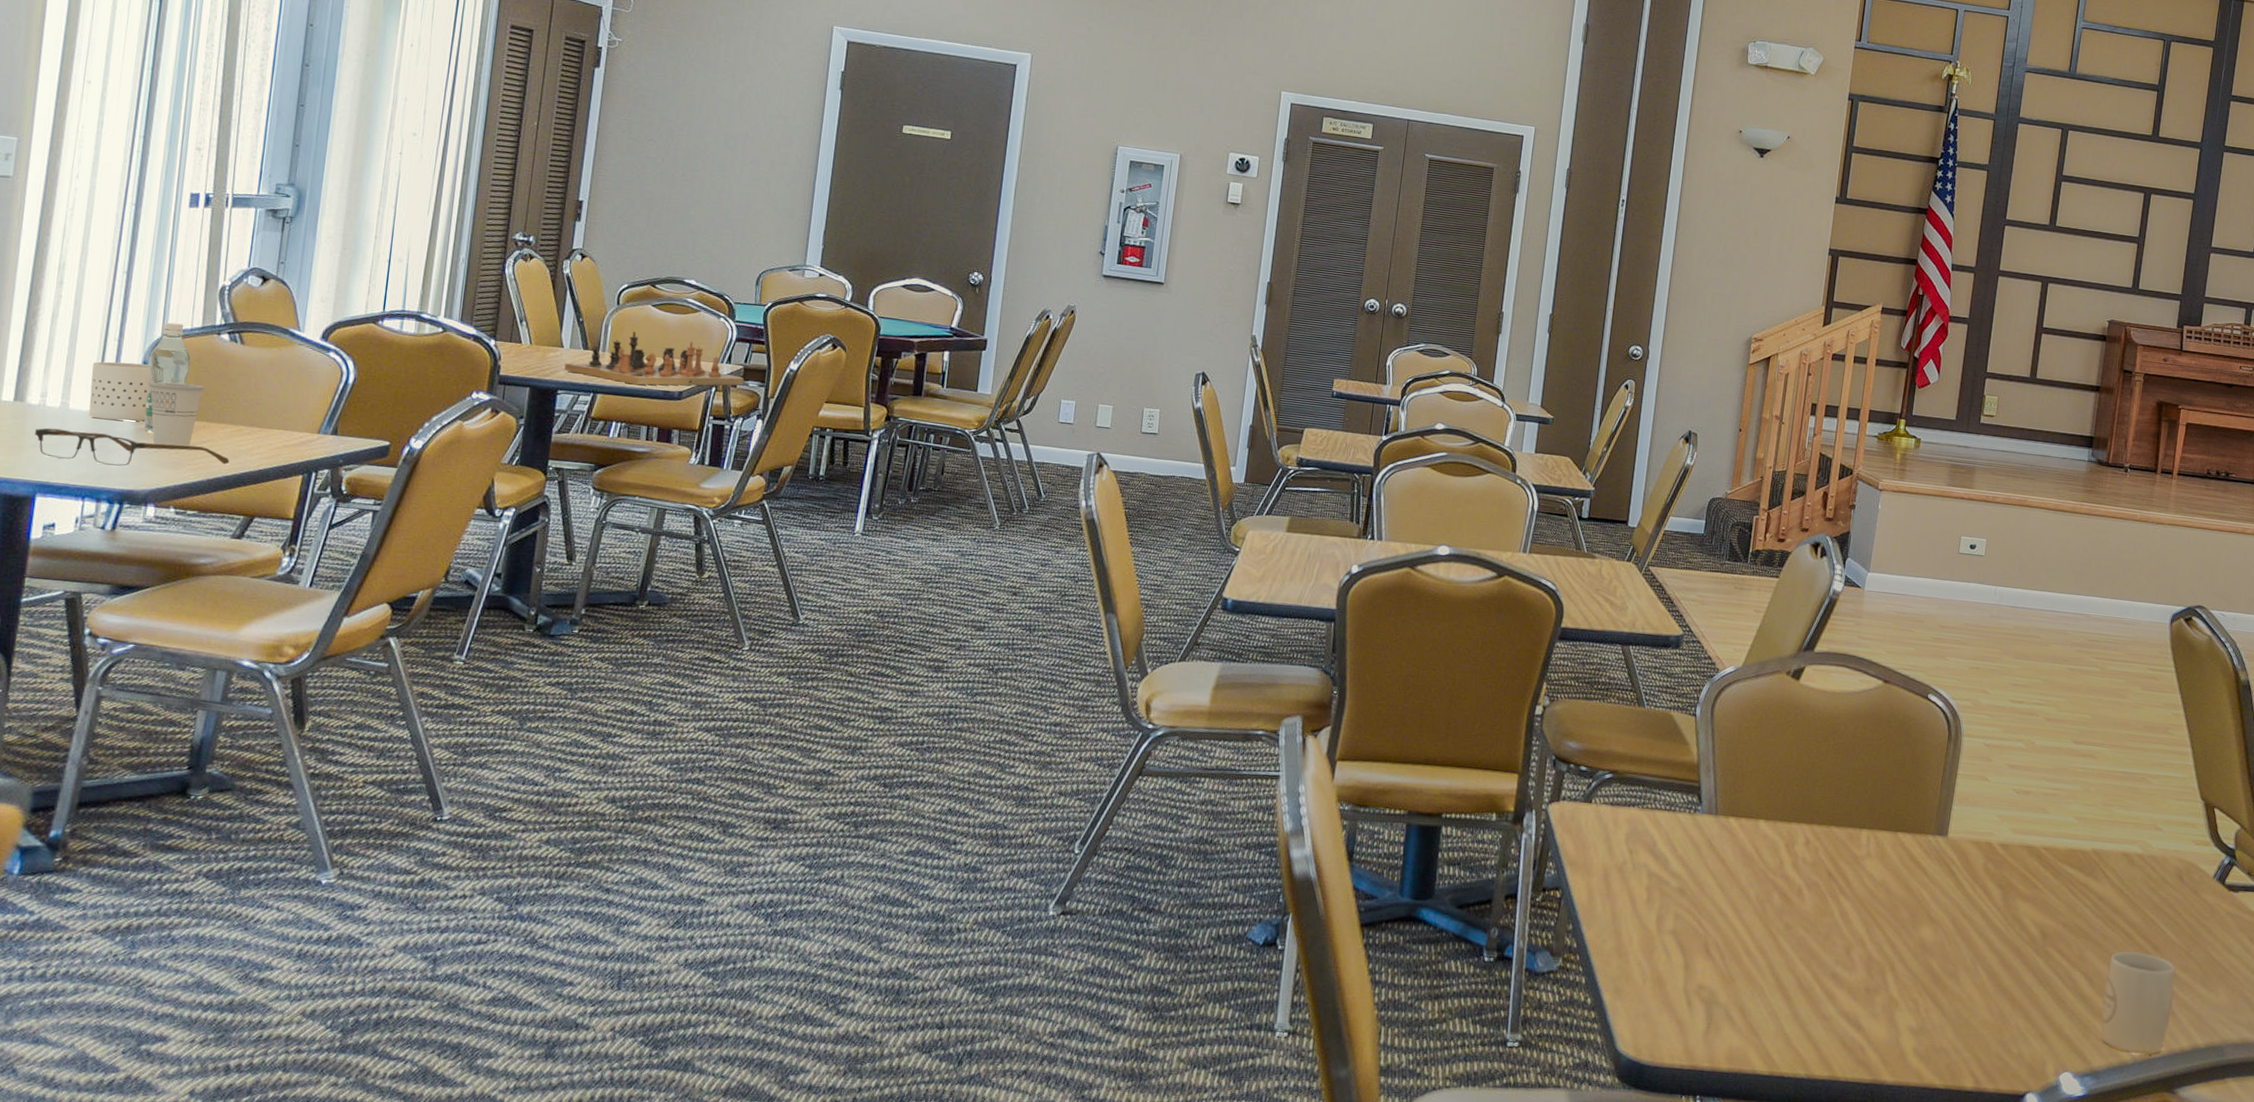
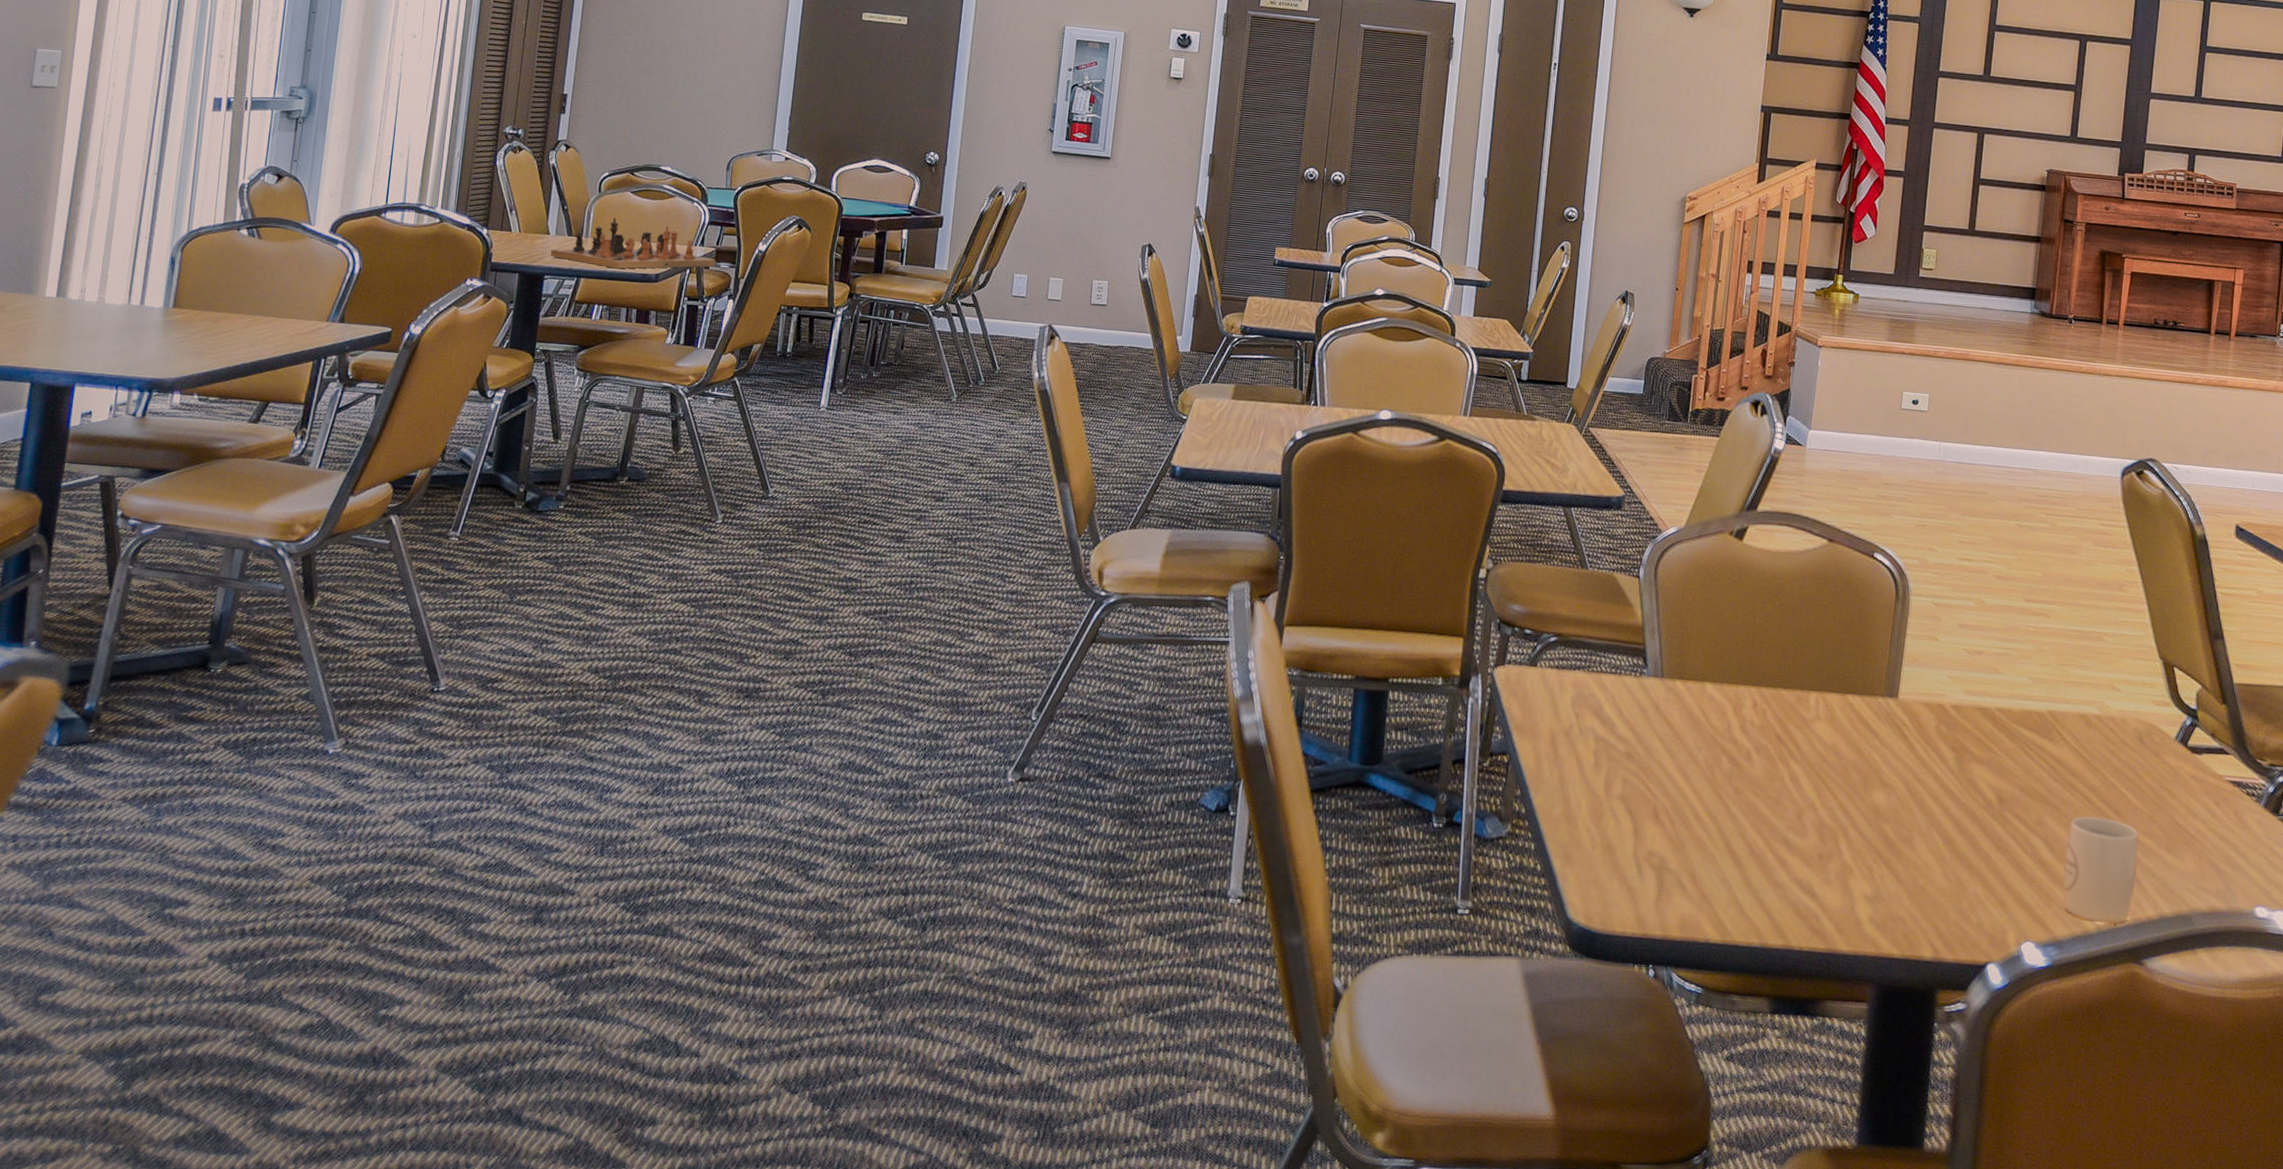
eyeglasses: present [35,428,230,466] -> none [75,321,248,356]
mug: present [89,361,153,422] -> none [122,258,180,314]
bottle: present [144,322,191,434] -> none [171,219,213,326]
cup: present [149,382,205,447] -> none [176,276,226,337]

